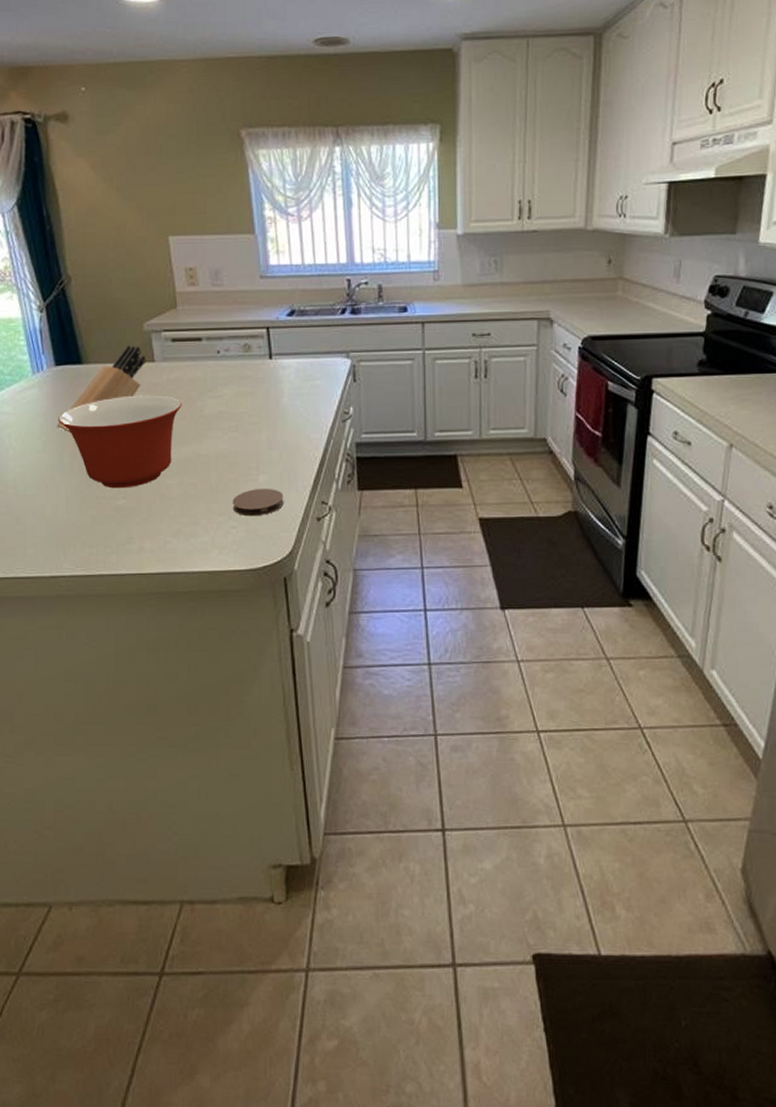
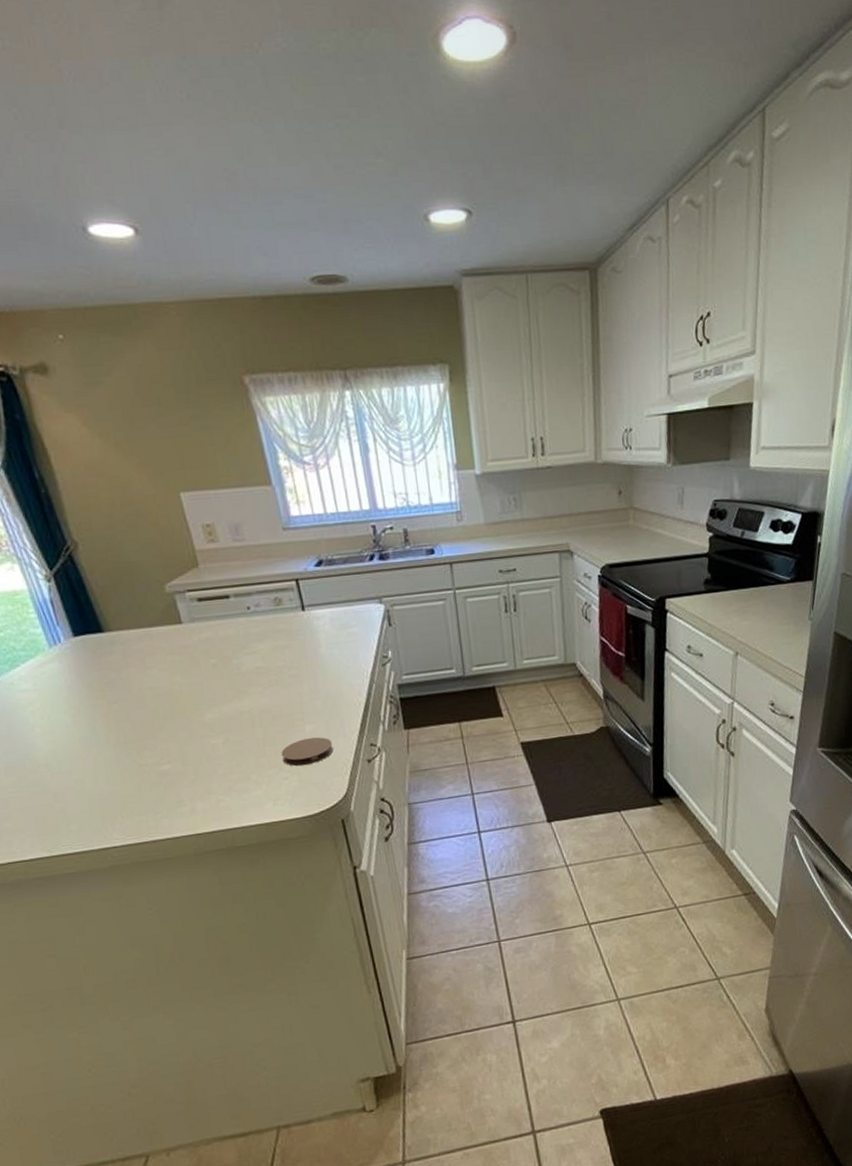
knife block: present [57,345,146,432] -> none [85,608,173,703]
mixing bowl: present [57,395,182,489] -> none [84,656,217,755]

